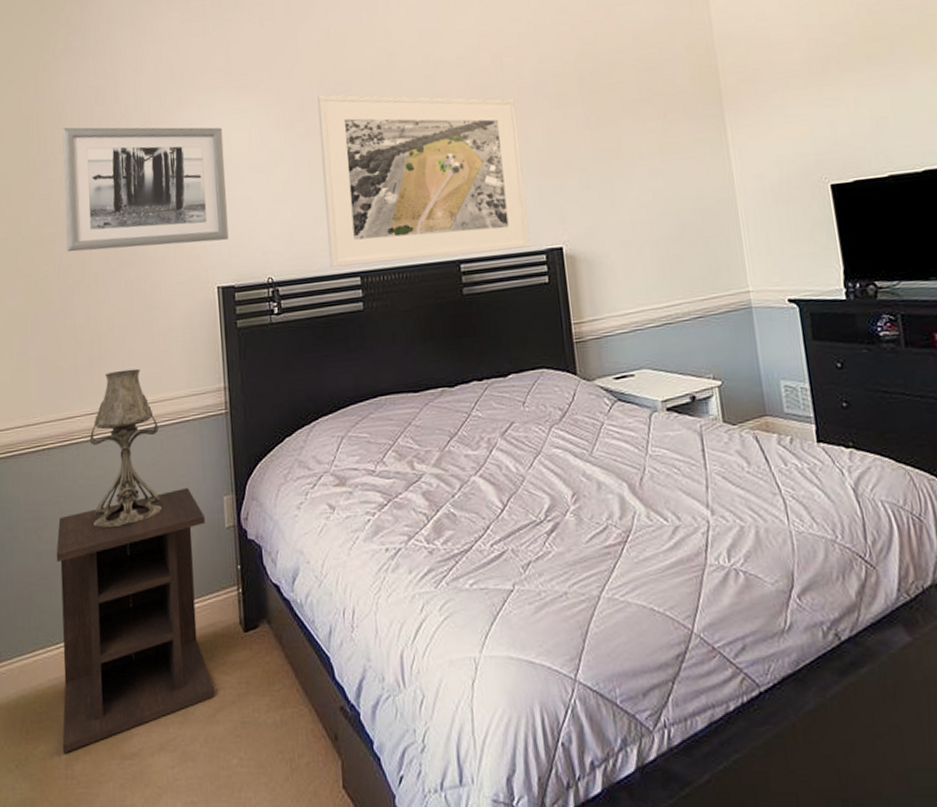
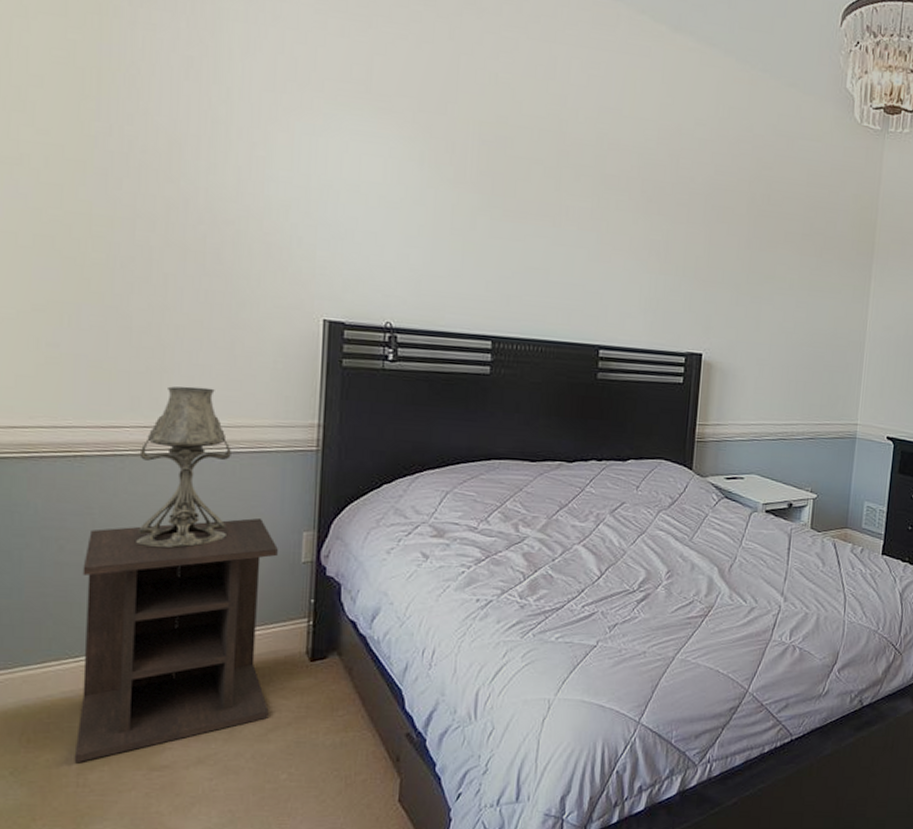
wall art: present [62,127,229,252] -> none [128,94,352,272]
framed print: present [317,94,531,268] -> none [459,143,684,347]

